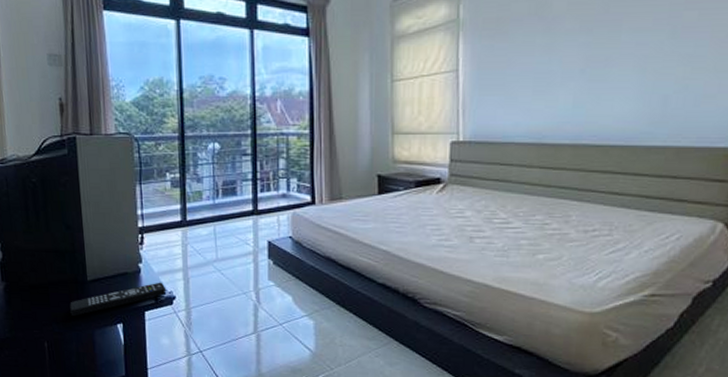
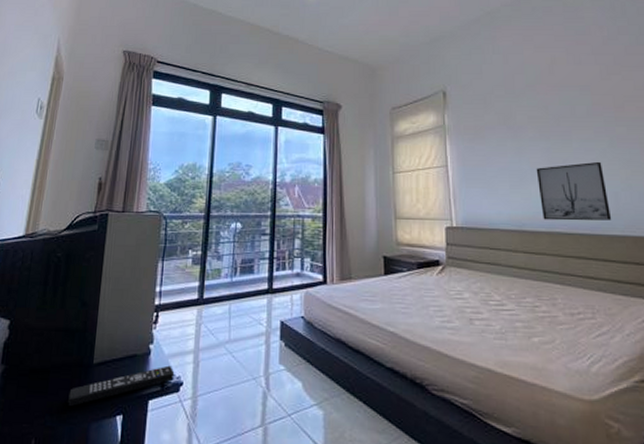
wall art: none [568,57,655,131] -> present [536,161,612,221]

